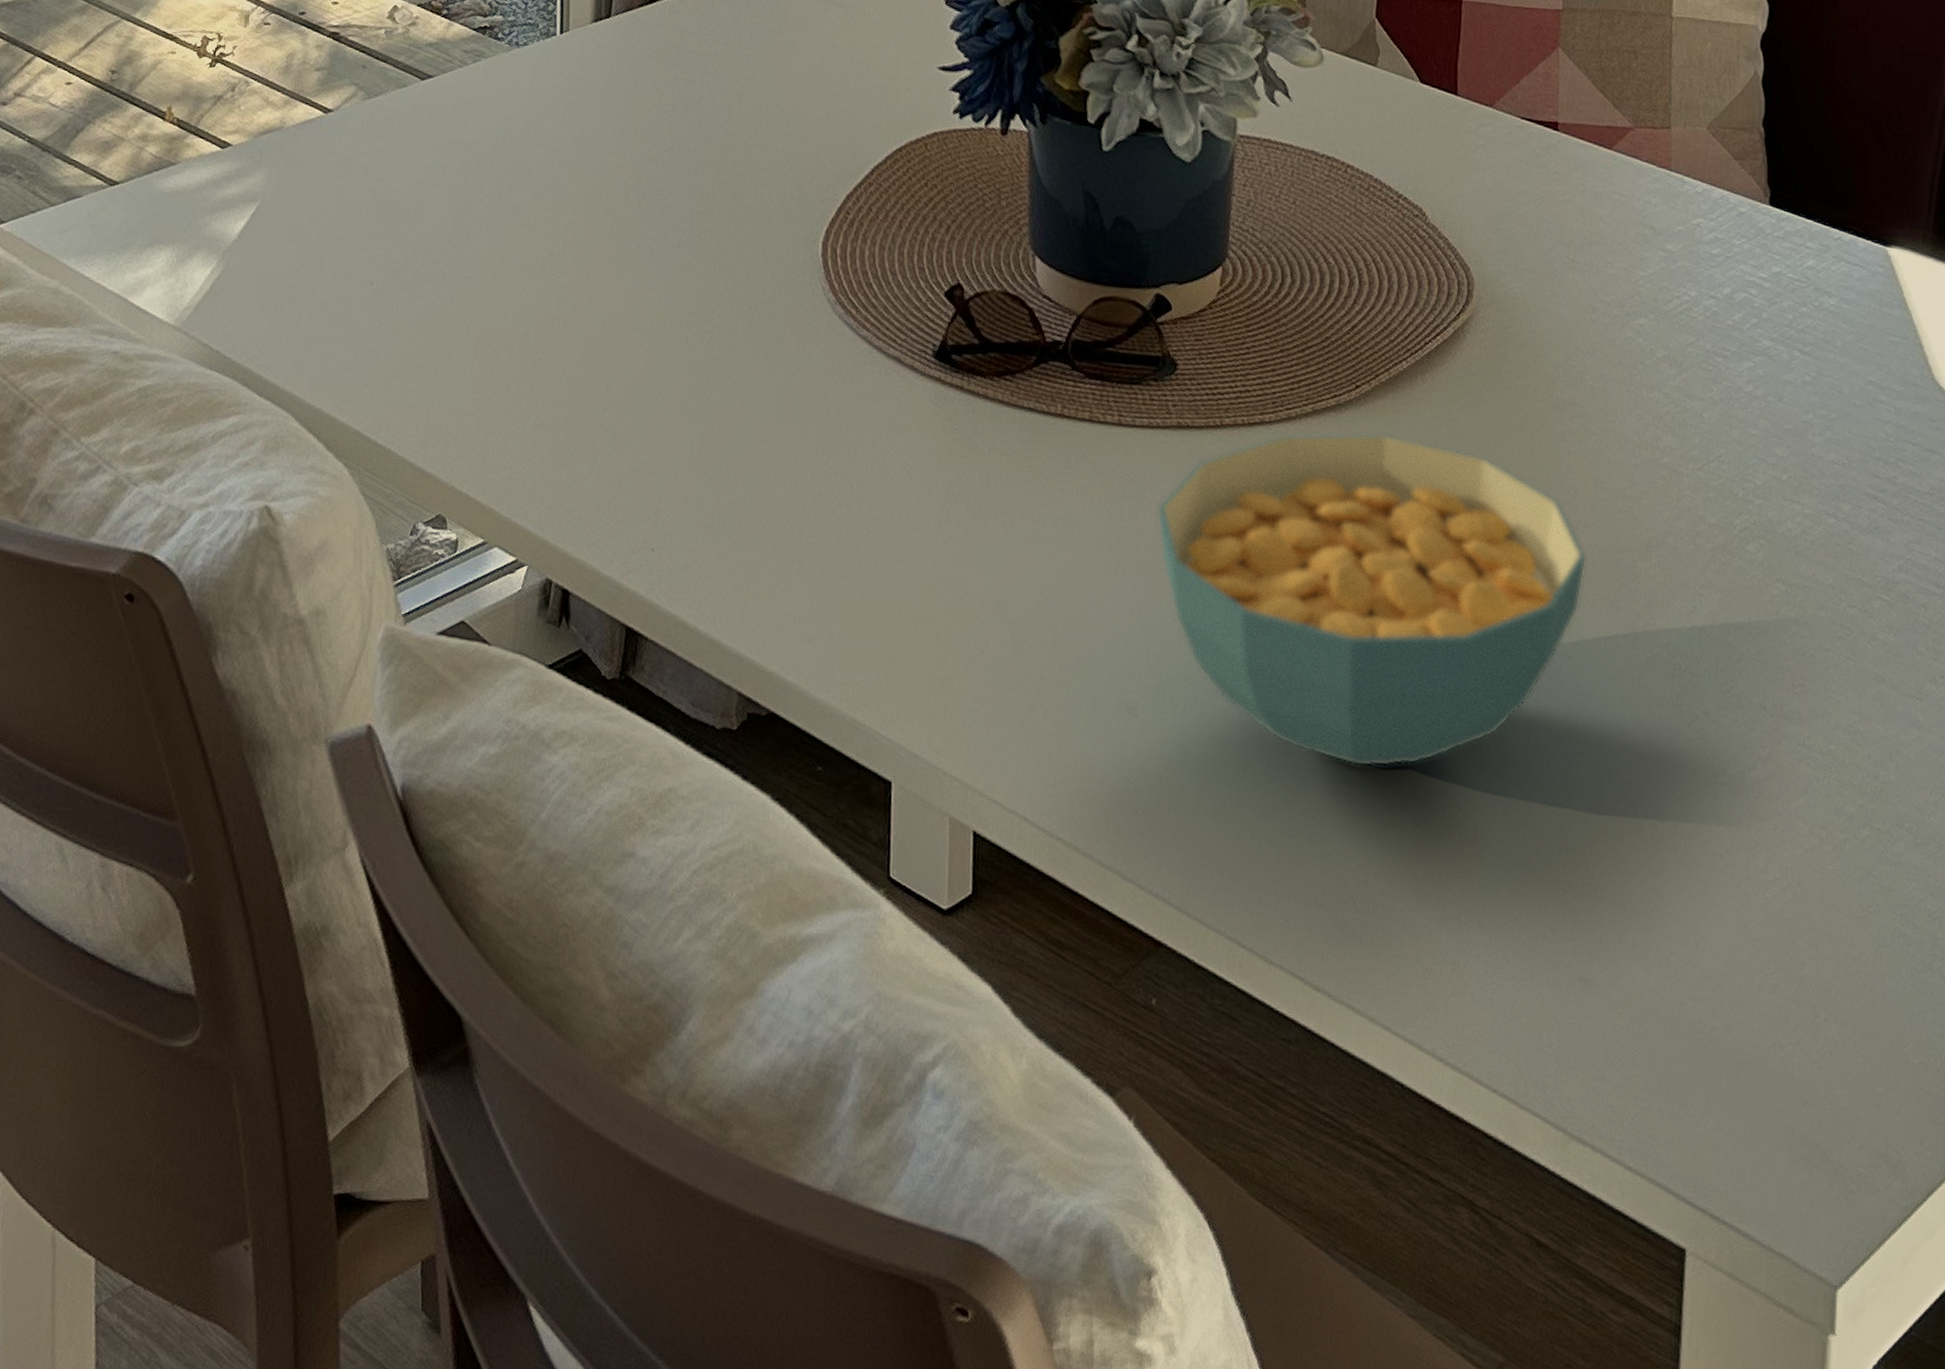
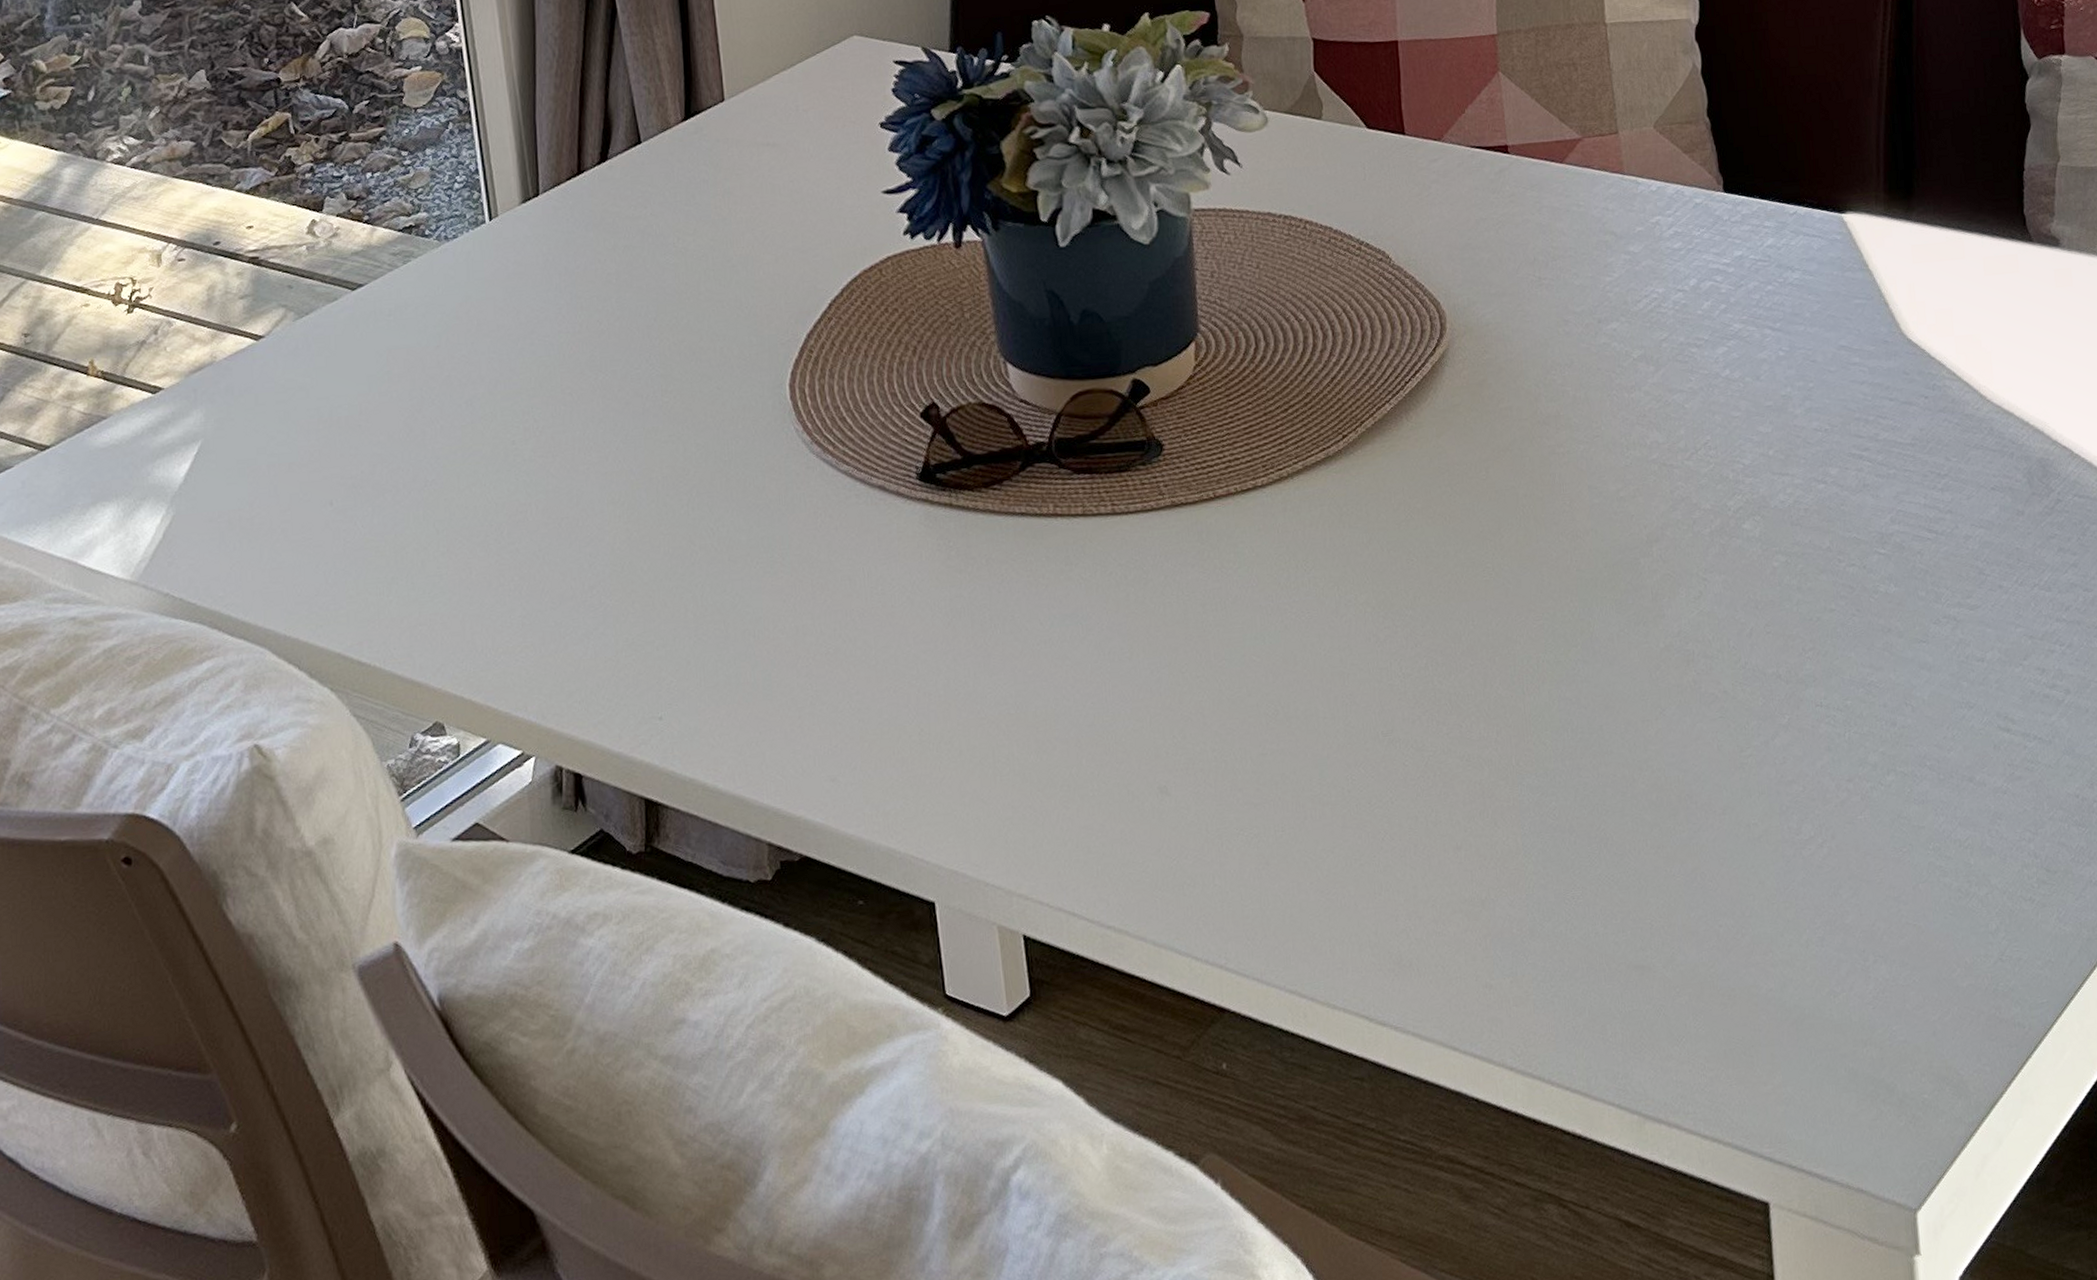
cereal bowl: present [1156,432,1587,767] -> none [1161,476,1591,804]

